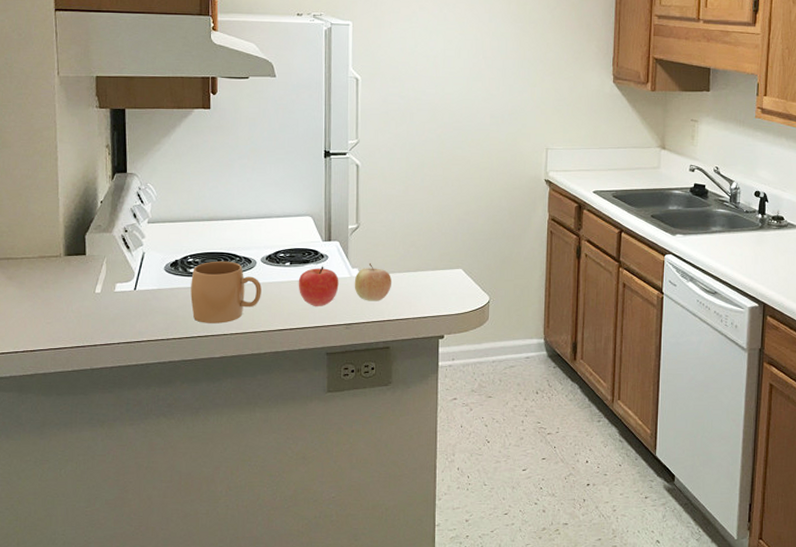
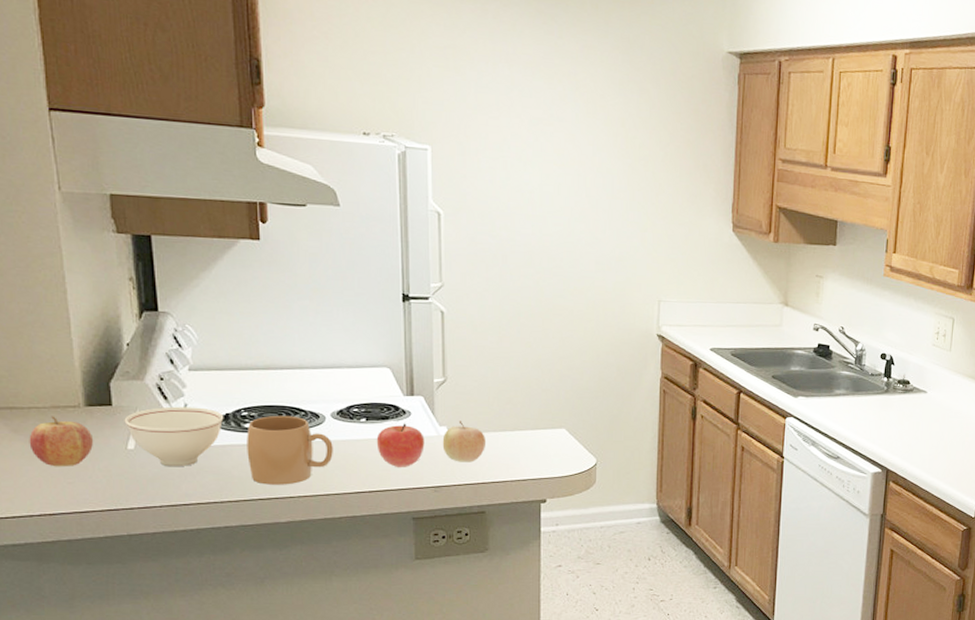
fruit: none [19,265,70,309] -> present [29,416,94,467]
bowl: none [94,255,174,308] -> present [124,406,224,467]

